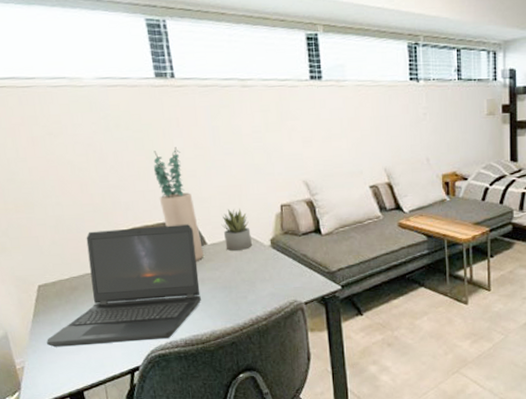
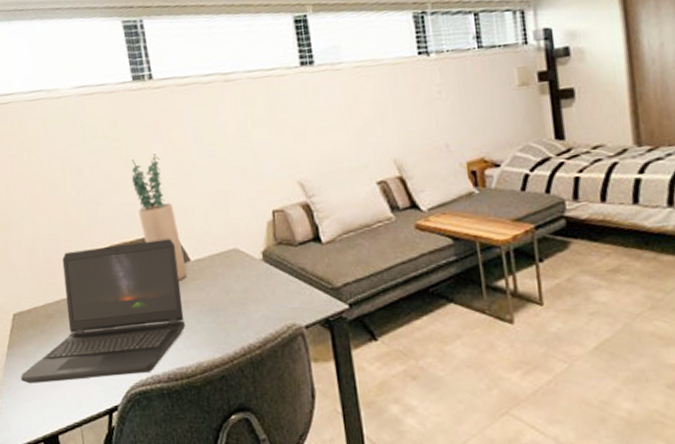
succulent plant: present [221,208,252,251] -> none [206,217,241,267]

